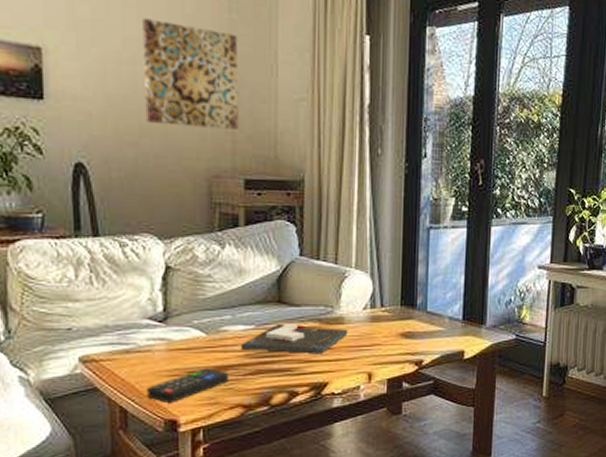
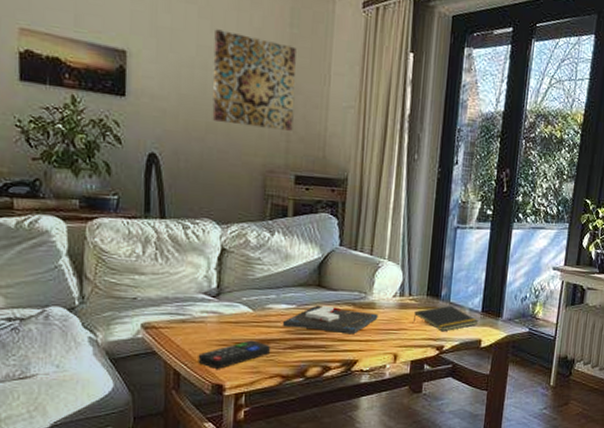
notepad: none [386,315,460,345] -> present [412,305,479,332]

